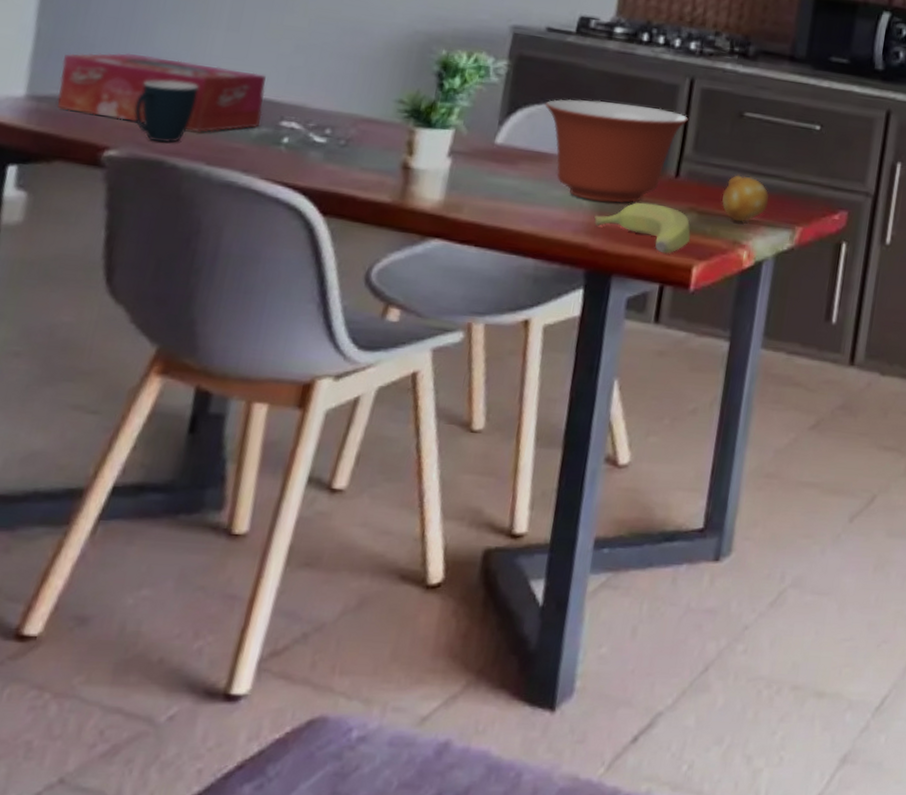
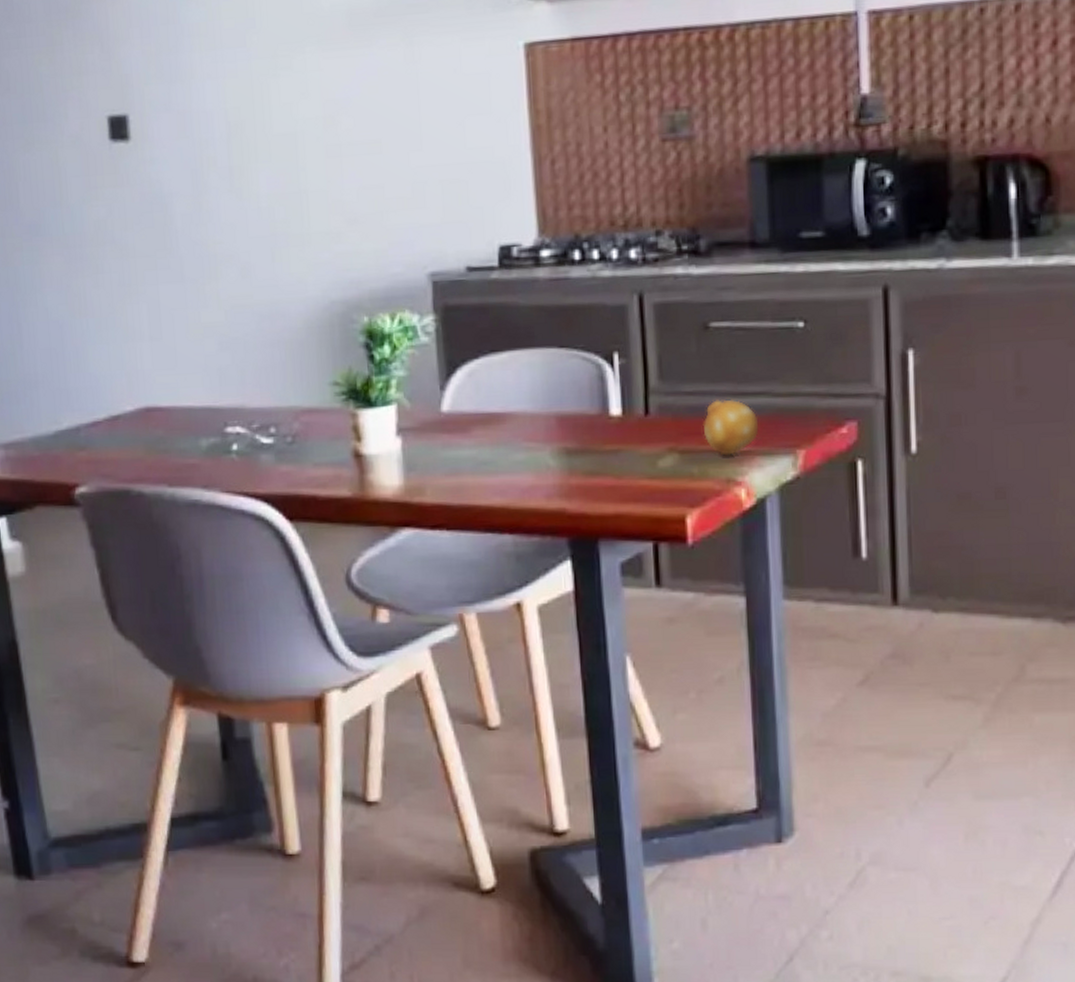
tissue box: present [57,52,266,133] -> none [14,380,206,455]
mug: present [134,80,199,143] -> none [89,403,143,471]
mixing bowl: present [545,99,688,203] -> none [484,336,646,458]
banana: present [593,202,691,254] -> none [565,450,677,506]

